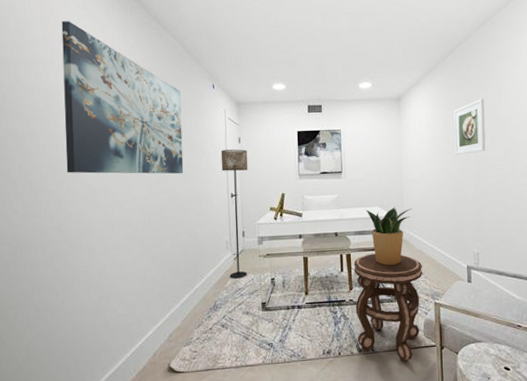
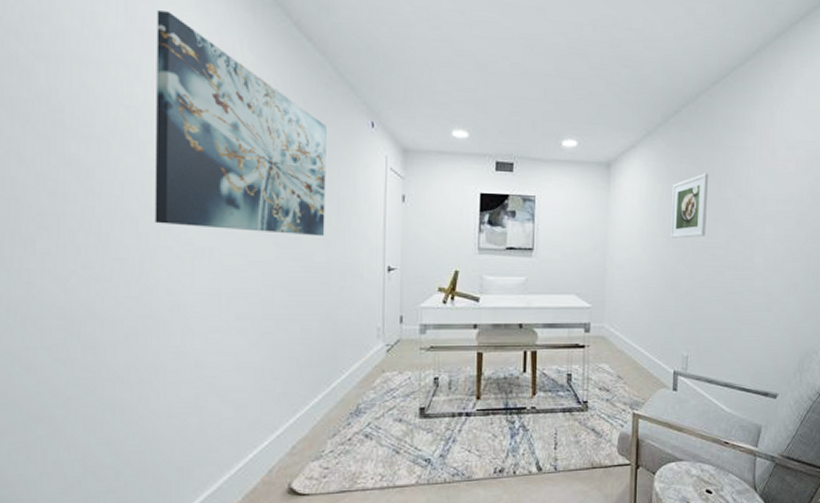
floor lamp: present [220,149,248,279] -> none [377,209,414,376]
side table: present [353,254,422,362] -> none [538,352,622,483]
potted plant: present [365,206,413,266] -> none [559,295,616,368]

